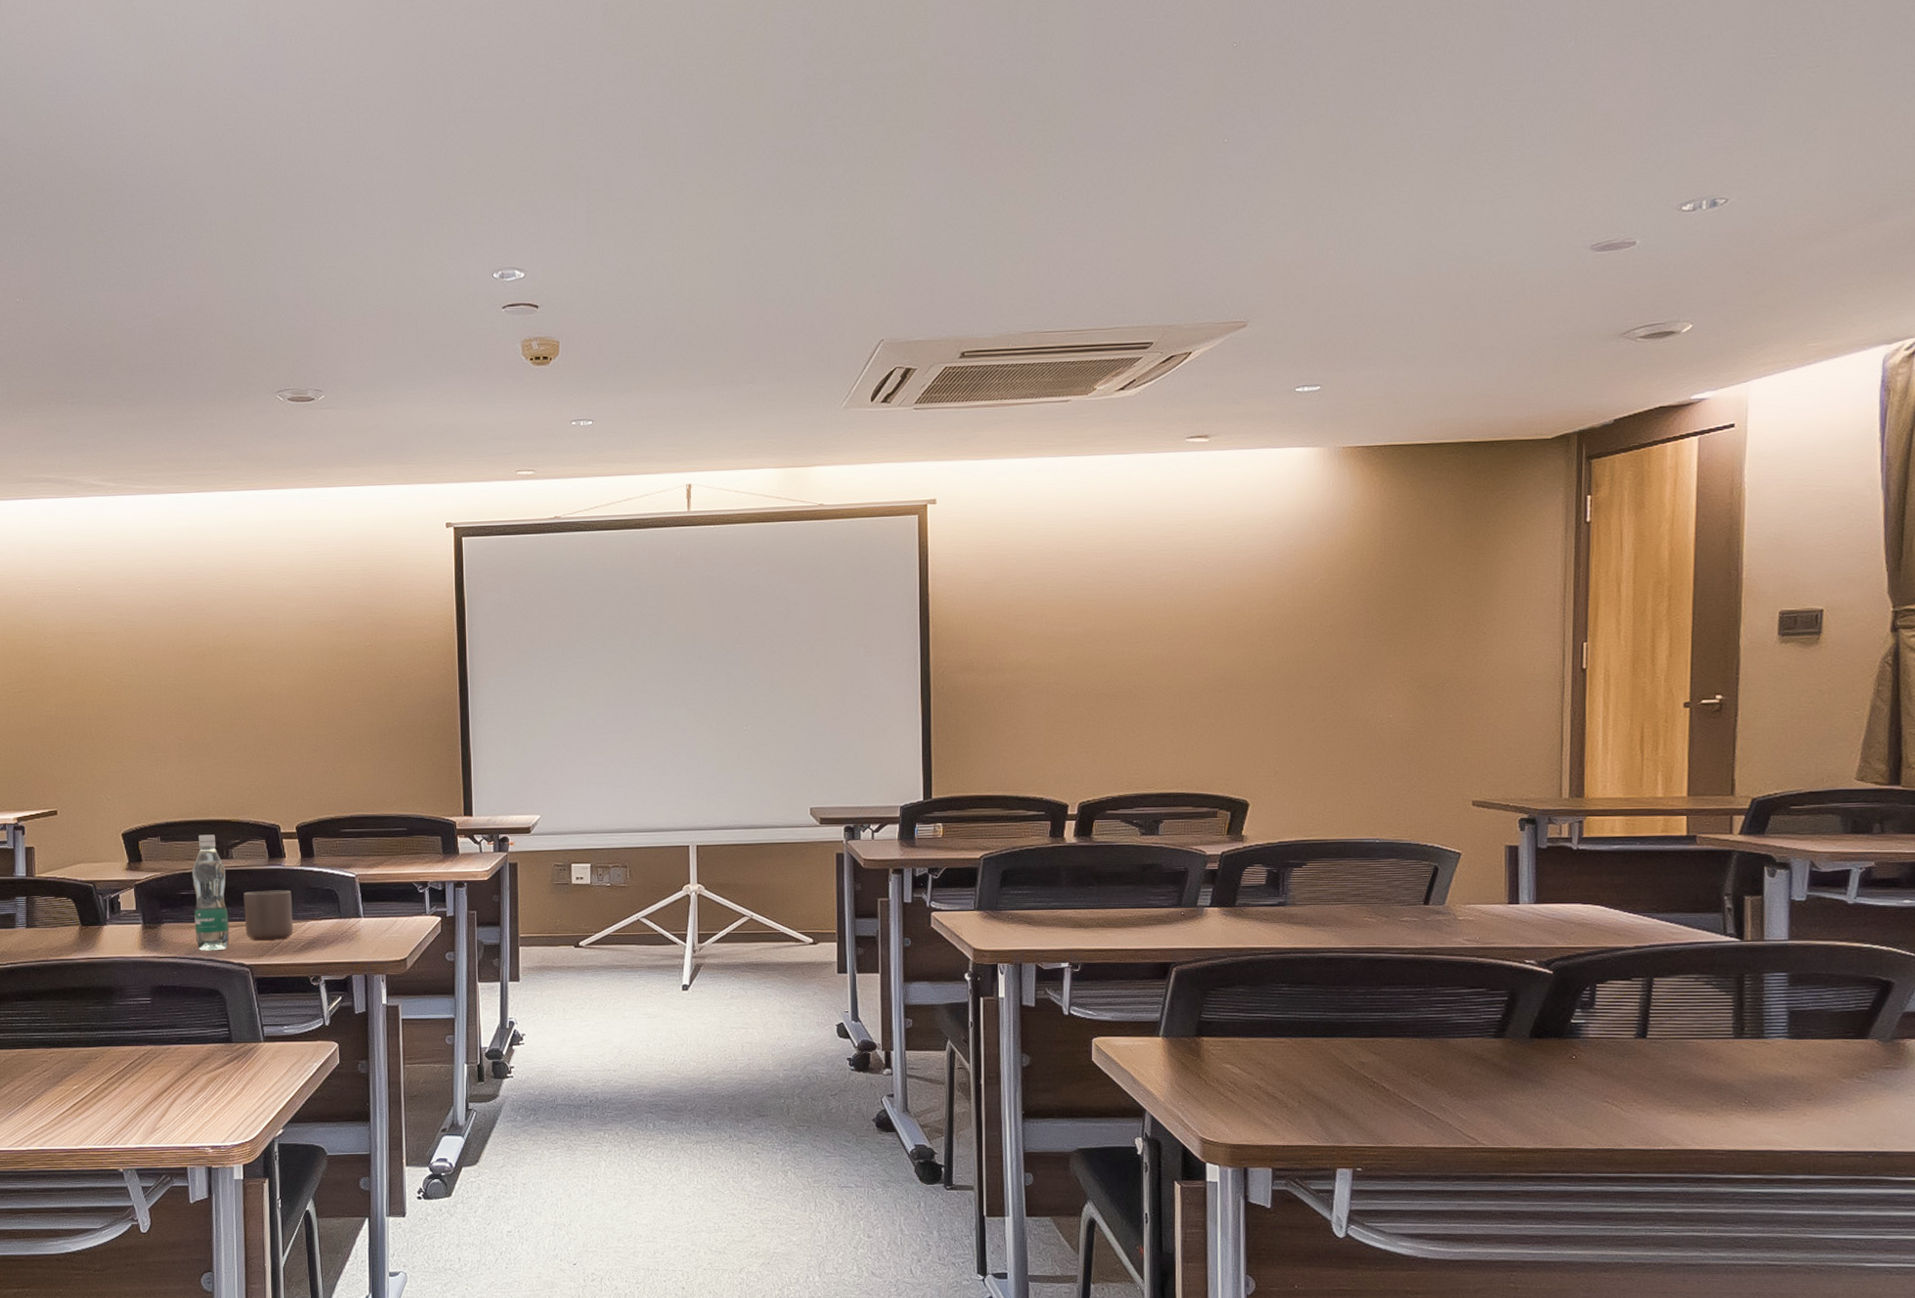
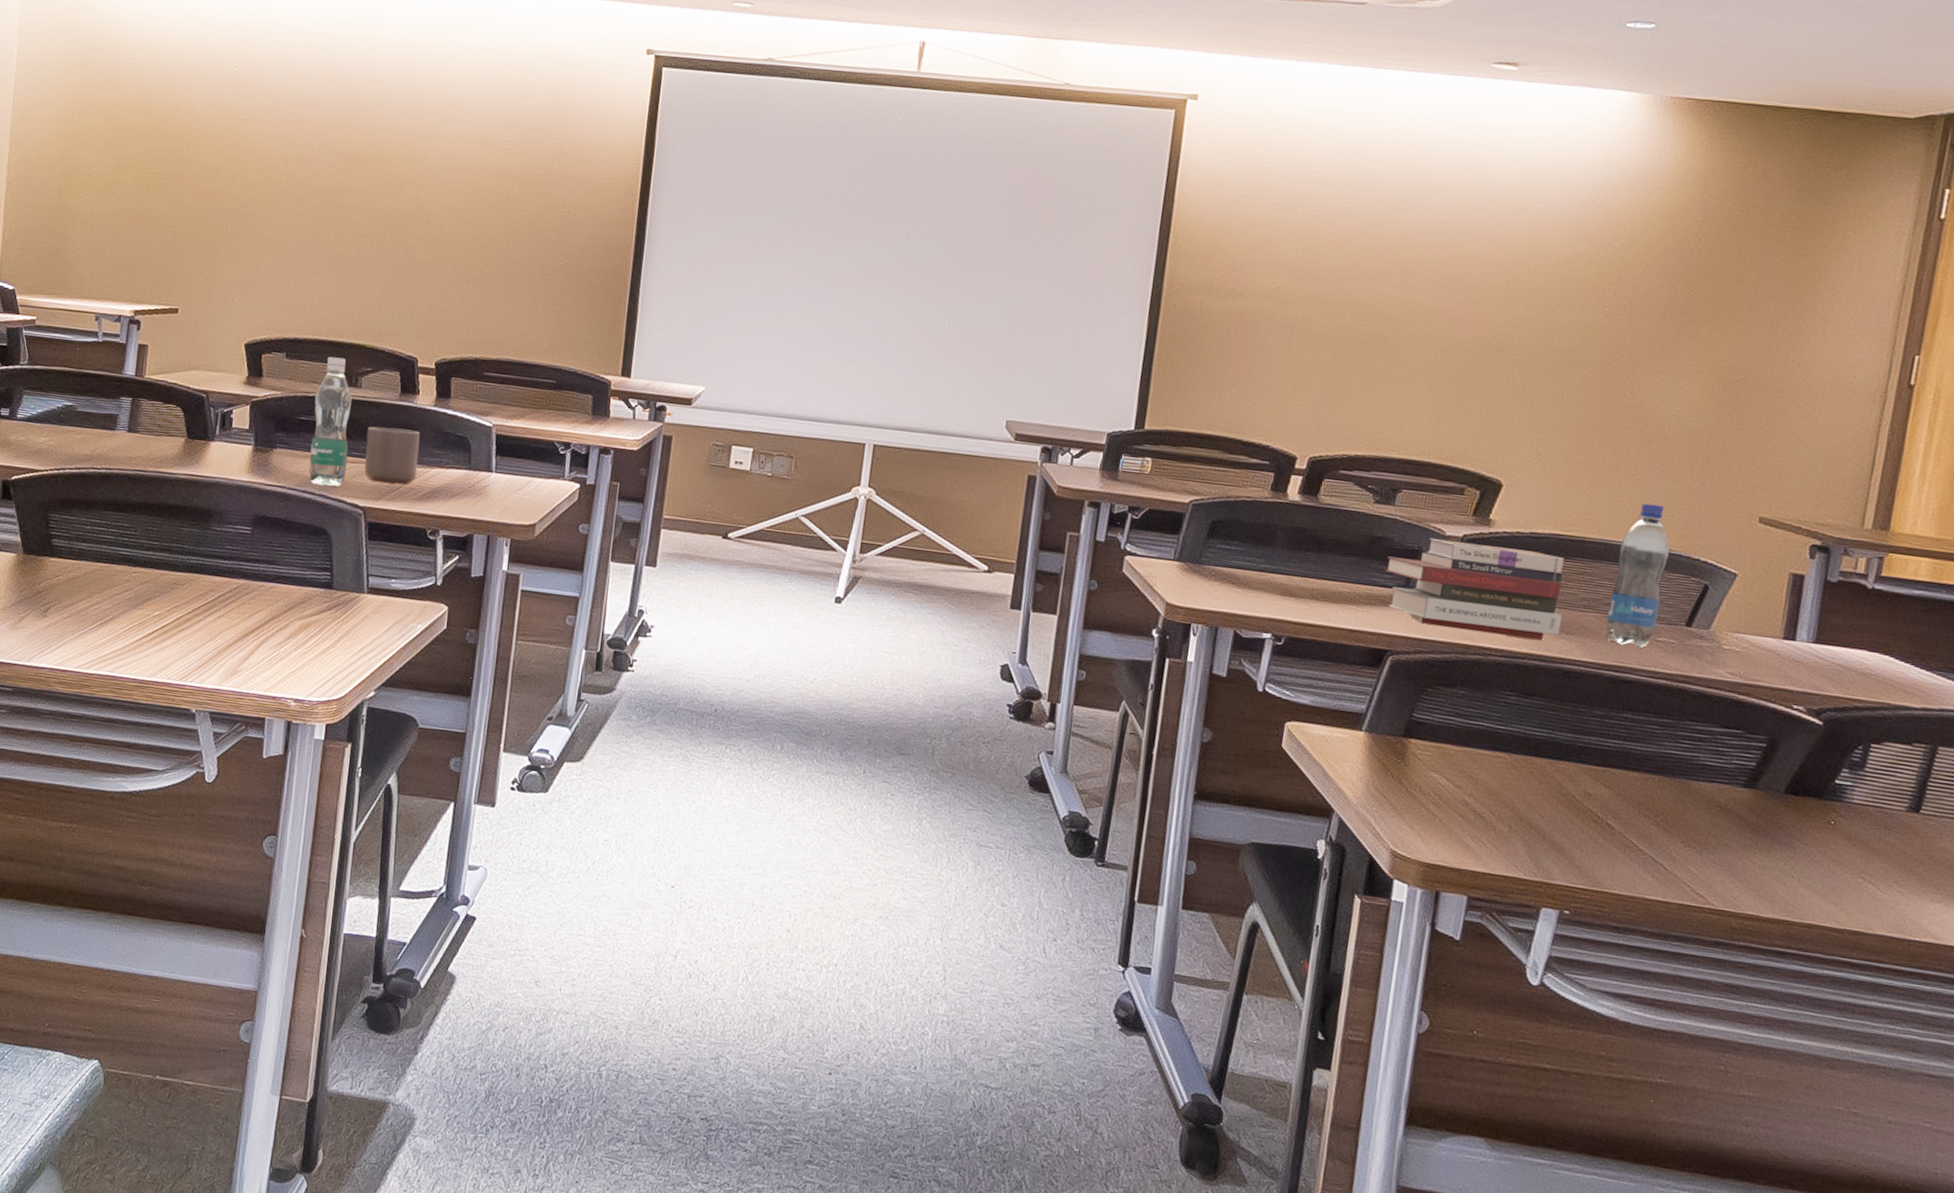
books: none [1159,858,1317,935] -> present [1385,537,1565,640]
bottle: none [1355,803,1400,929] -> present [1605,503,1670,648]

